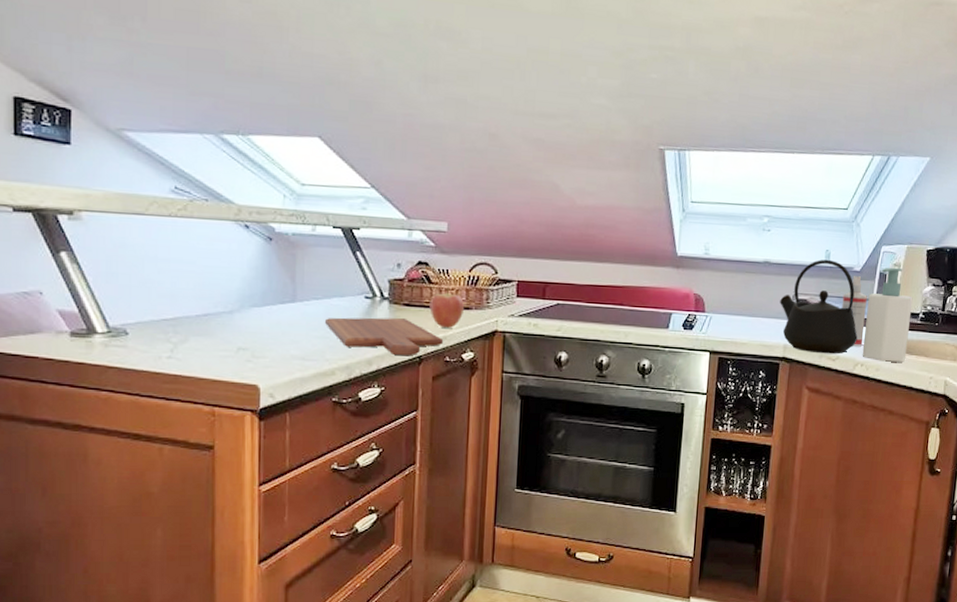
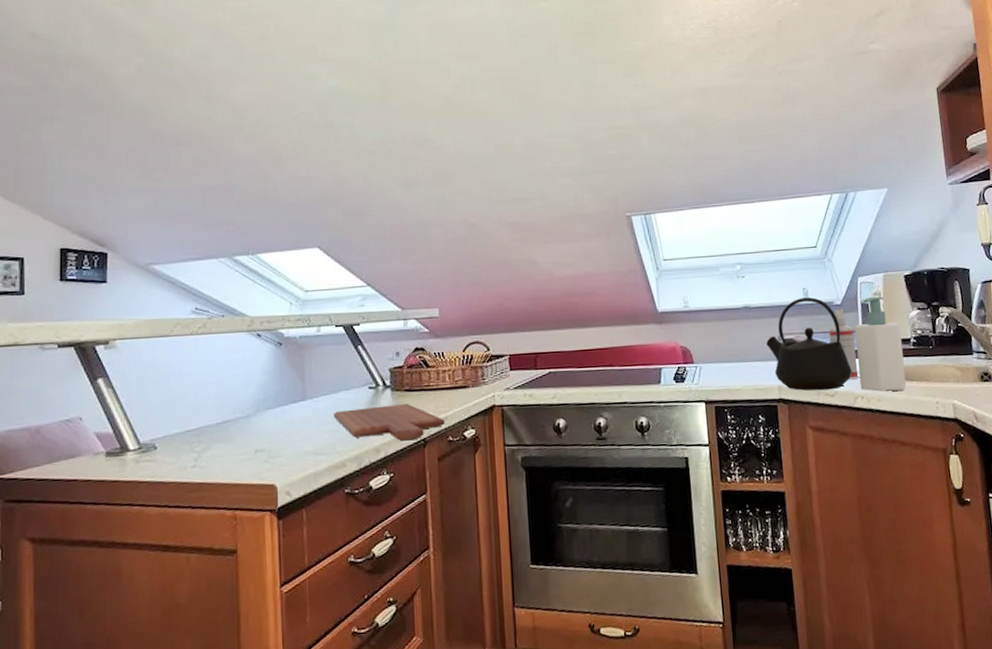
fruit: present [429,285,465,328] -> none [429,367,462,408]

